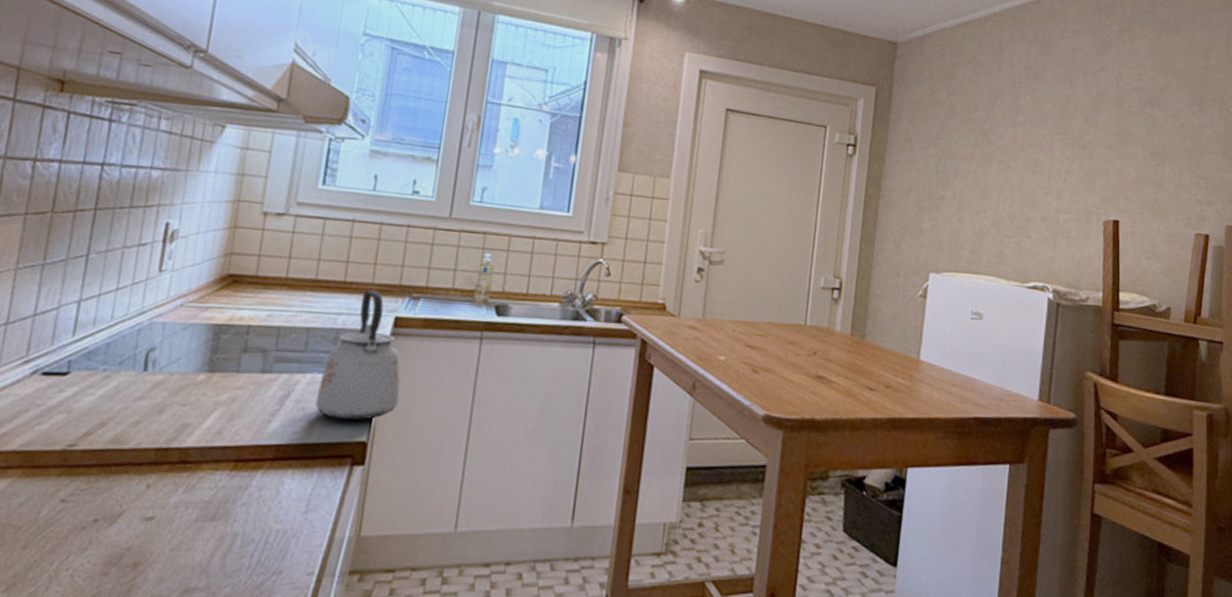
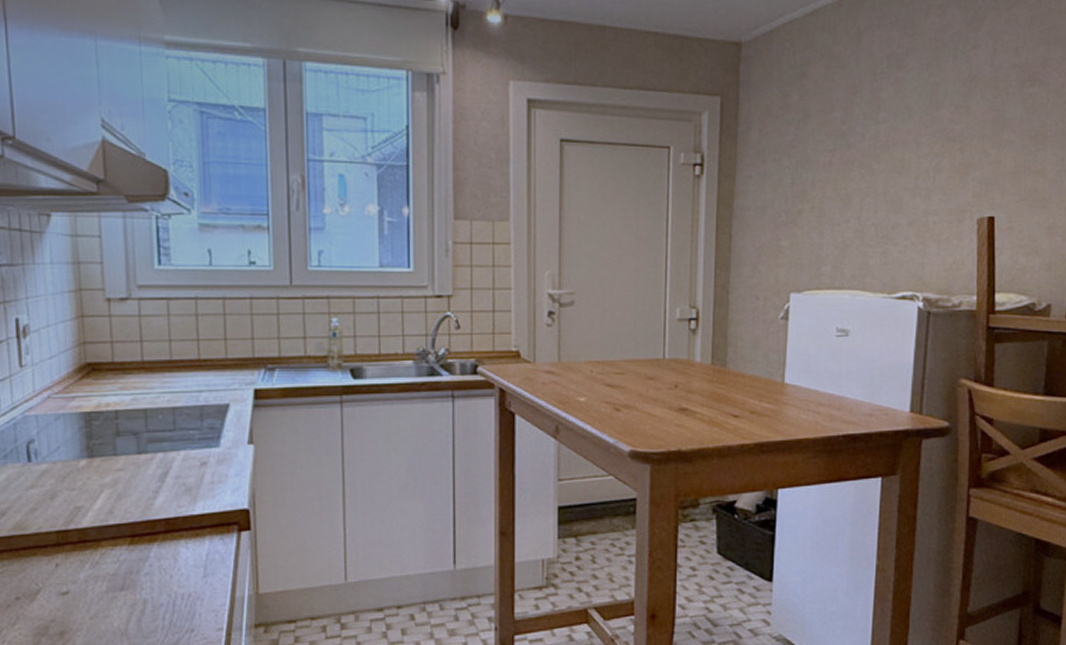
kettle: present [314,289,401,421] -> none [193,365,272,491]

